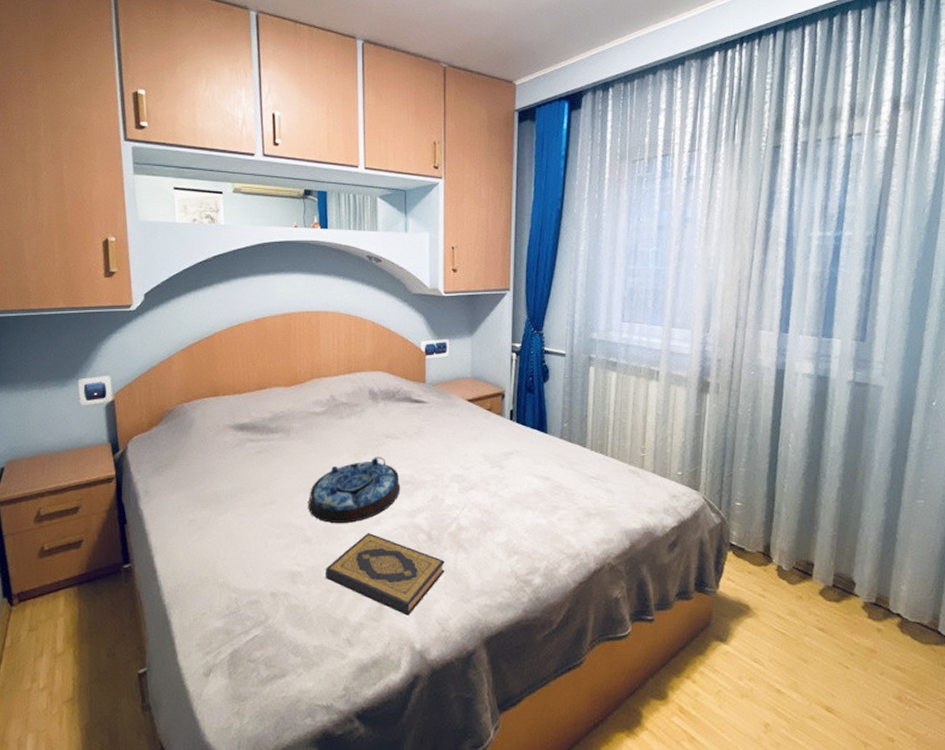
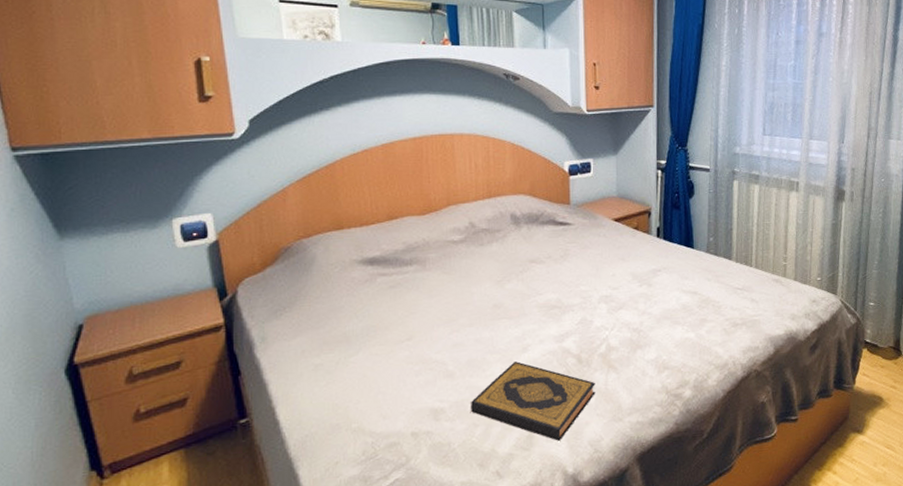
serving tray: present [308,457,401,523] -> none [449,283,548,355]

